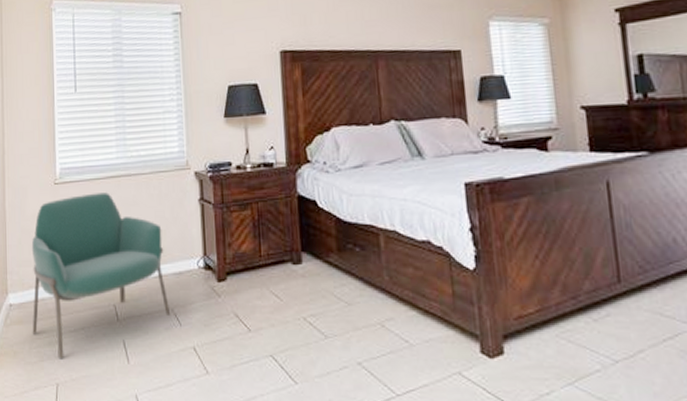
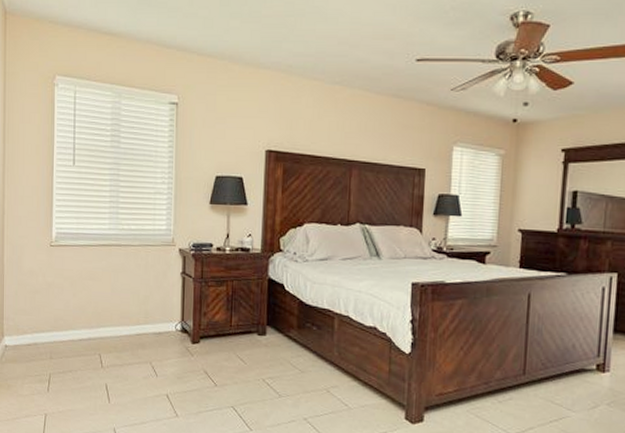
armchair: present [31,192,171,359] -> none [25,257,149,395]

